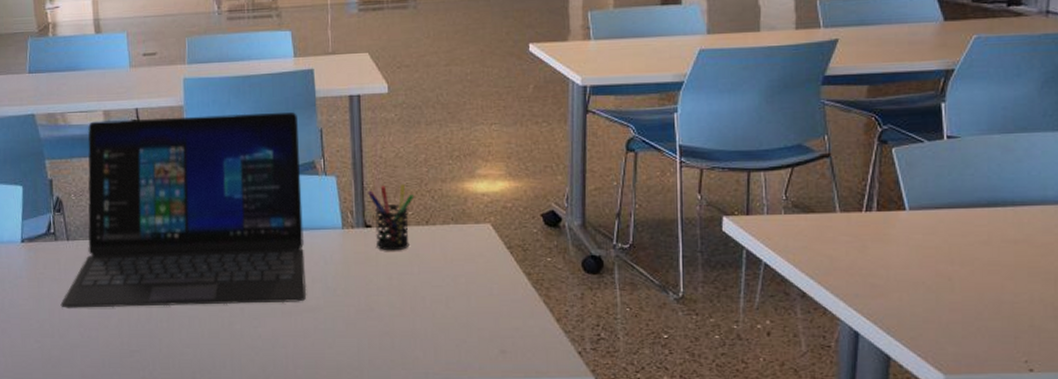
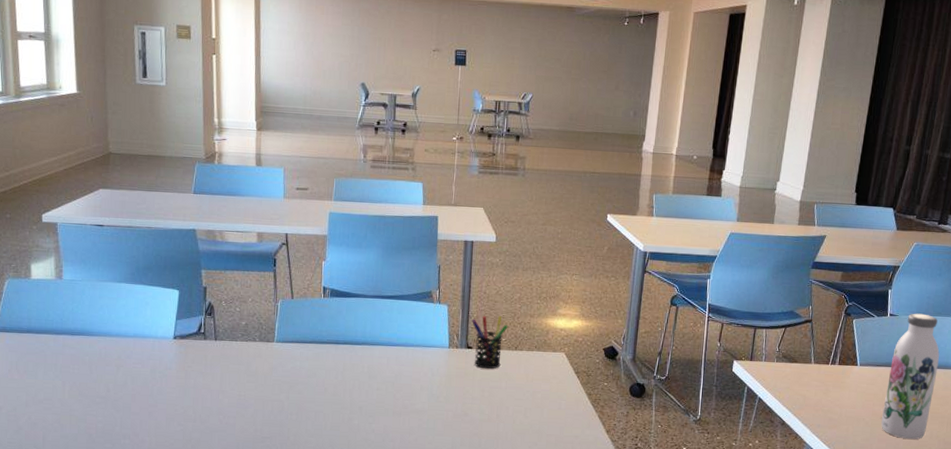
laptop: present [60,112,307,308] -> none [204,241,421,405]
water bottle: none [951,131,1031,307] -> present [881,313,940,440]

